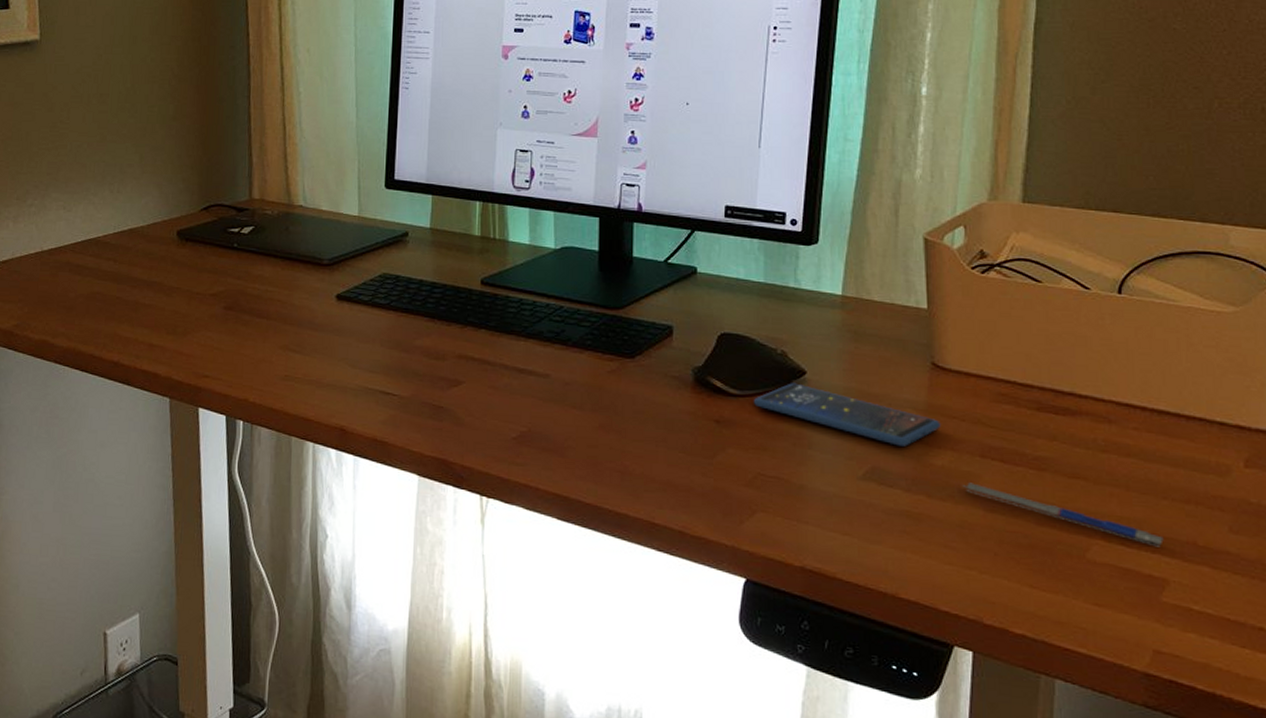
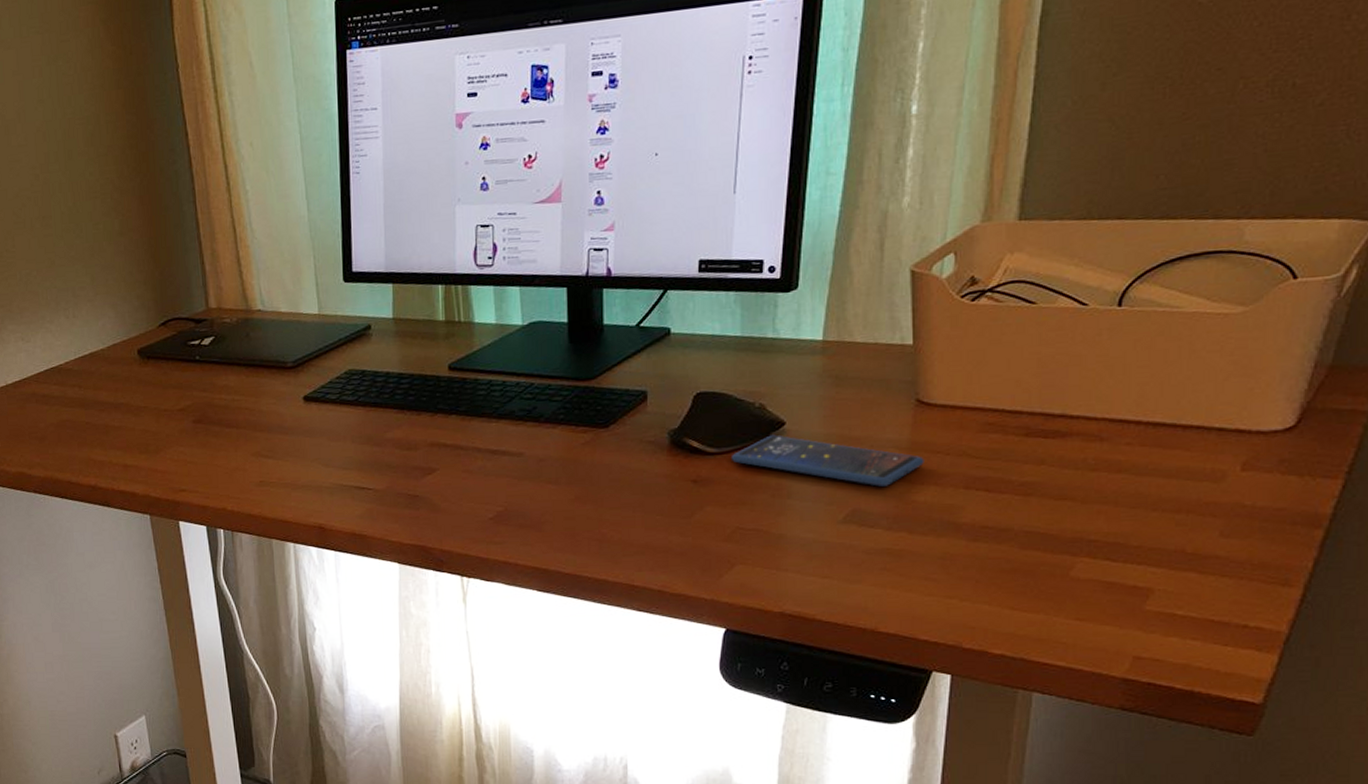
pen: present [962,482,1164,547] -> none [945,515,1151,559]

